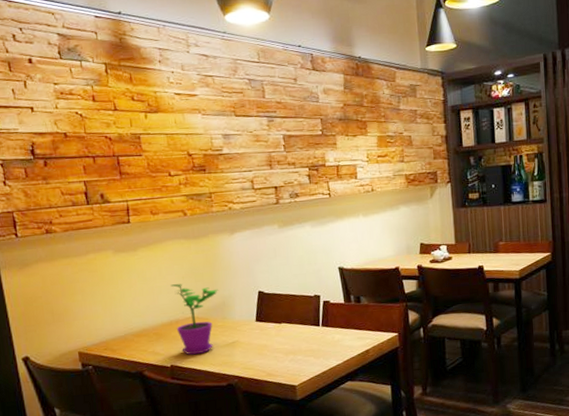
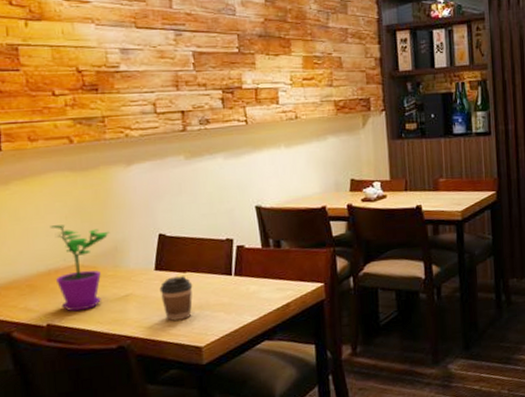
coffee cup: none [260,326,287,364] -> present [159,276,193,321]

